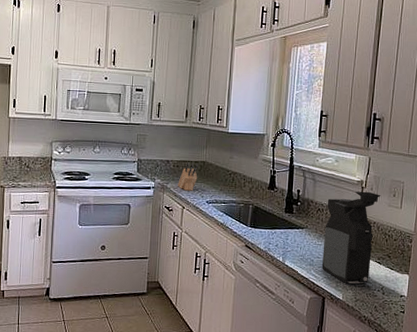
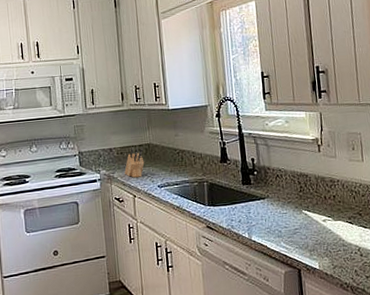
coffee maker: present [322,192,381,284] -> none [284,149,343,251]

